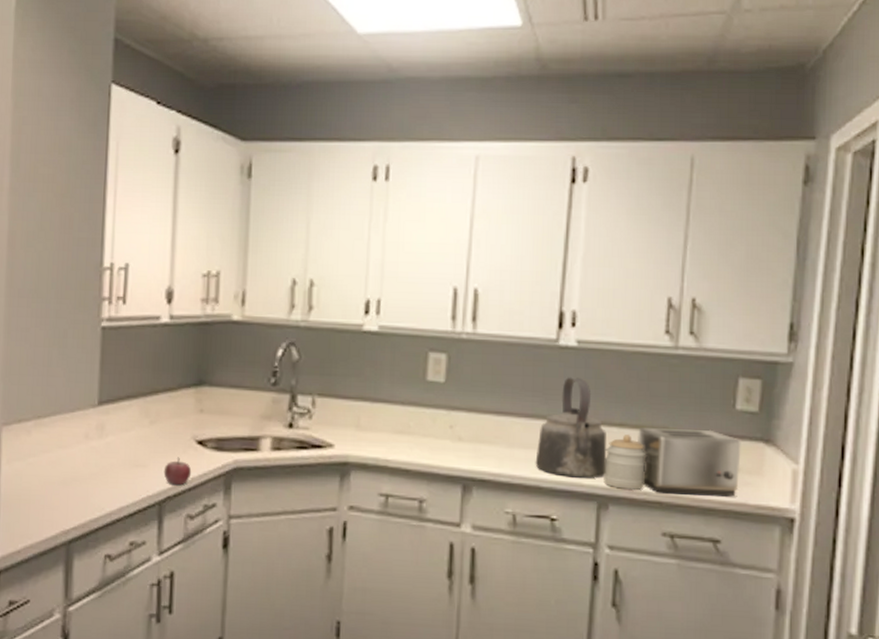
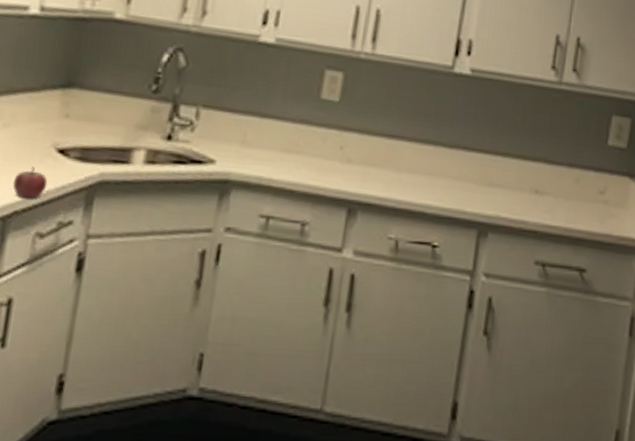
kettle: present [535,377,607,478] -> none [421,104,491,206]
jar: present [604,435,647,490] -> none [485,164,527,219]
toaster: present [638,428,741,497] -> none [519,158,610,228]

